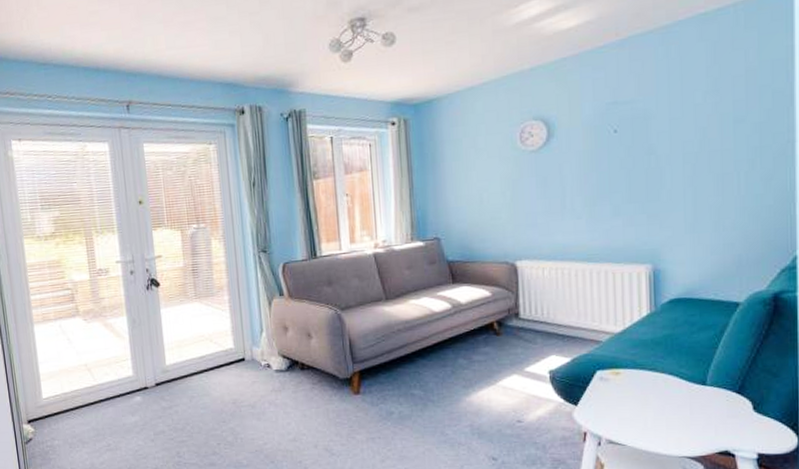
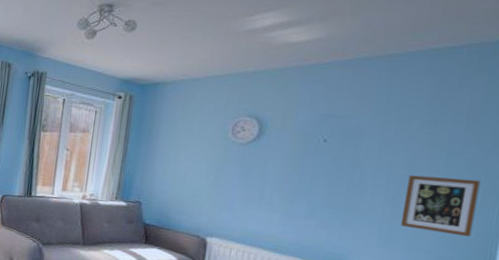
picture frame: none [701,143,770,207] -> present [400,174,481,237]

